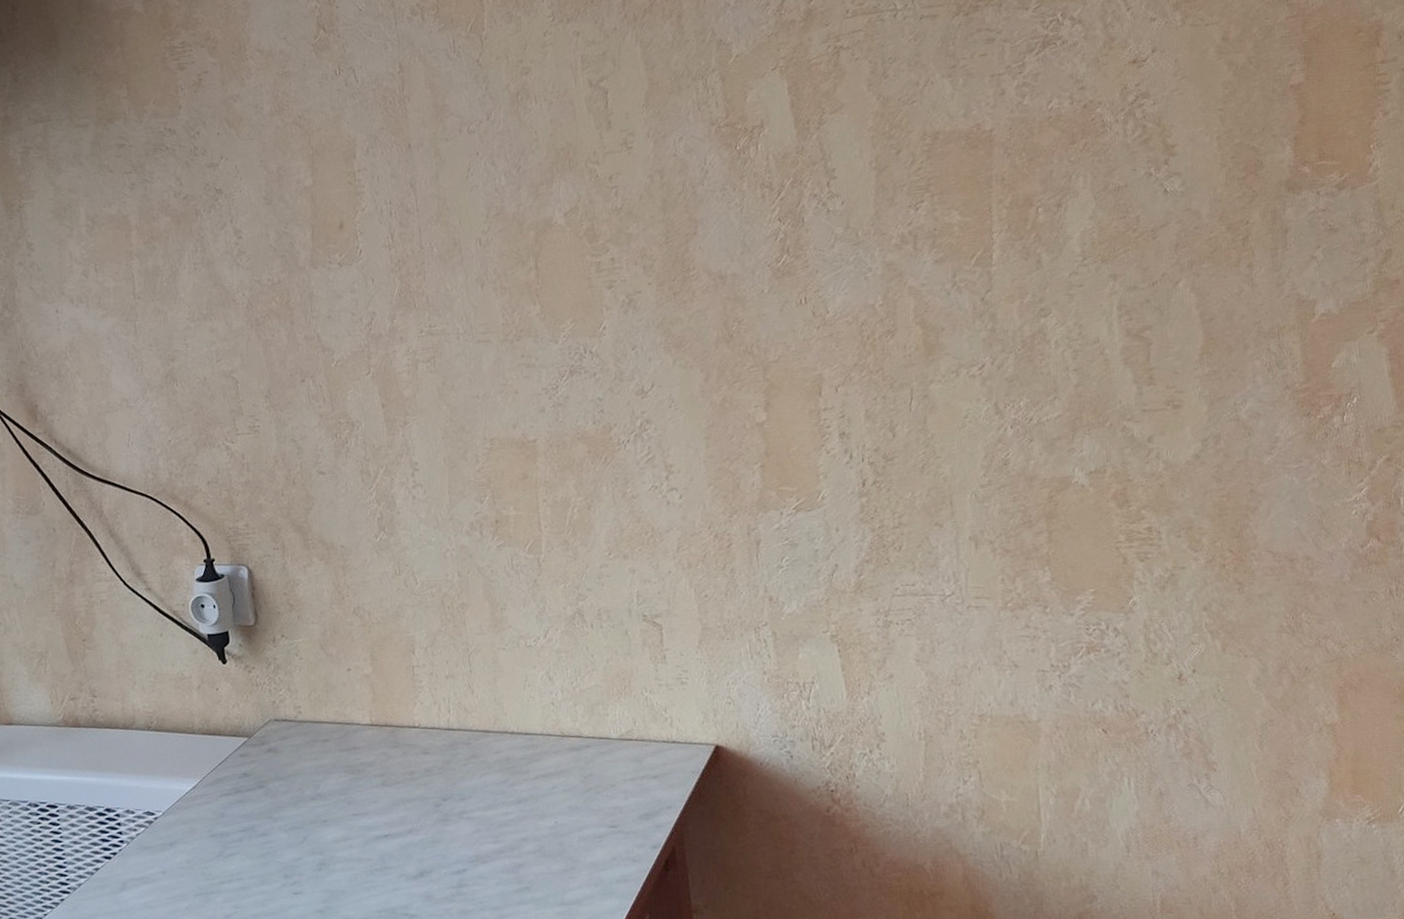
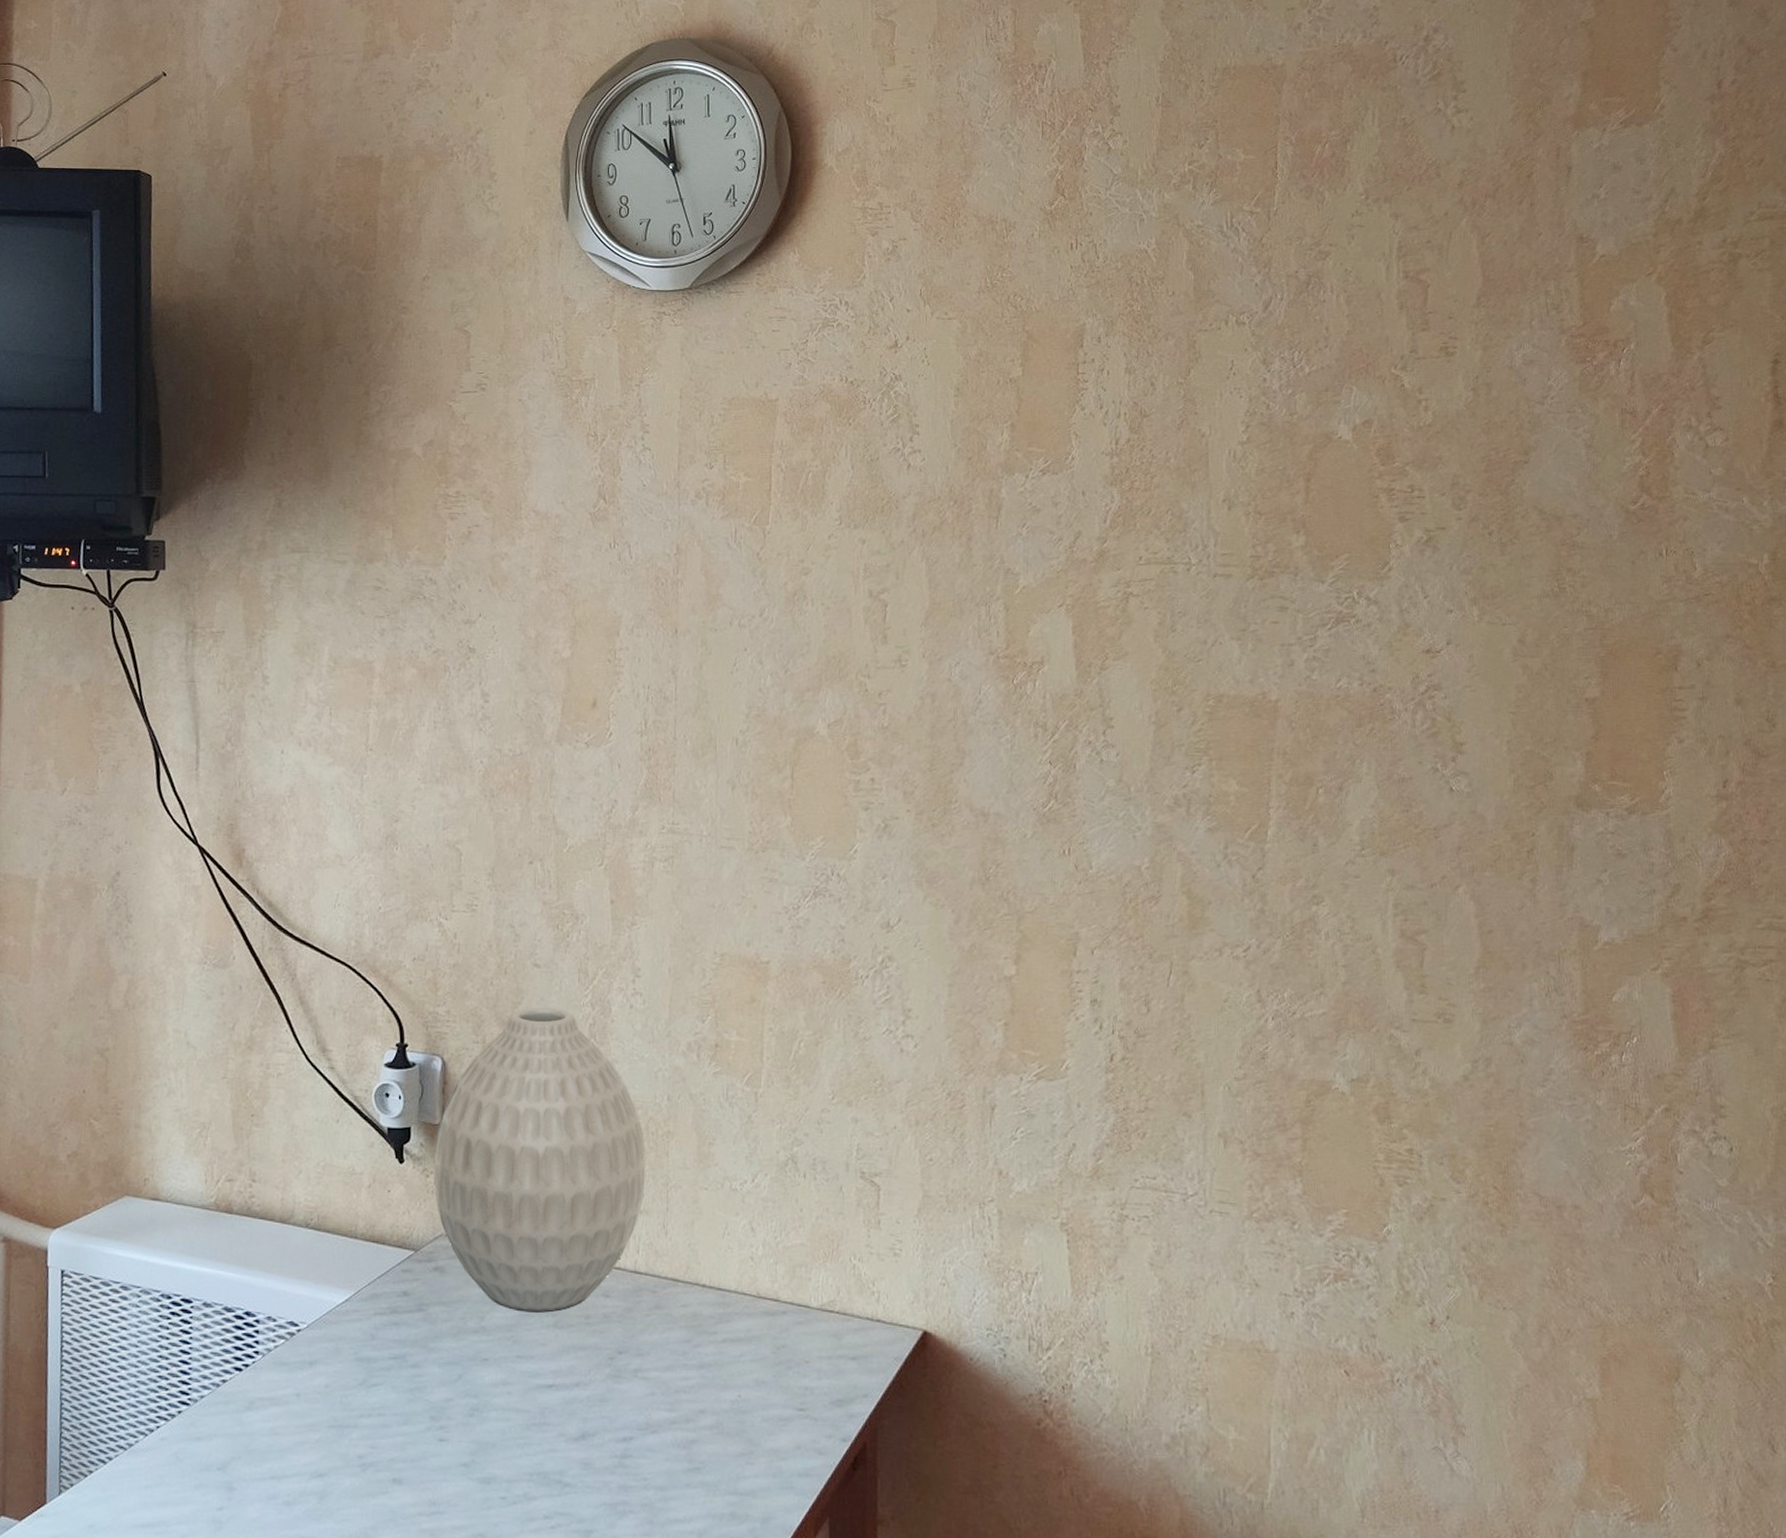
vase: none [252,508,448,777] -> present [434,1007,646,1313]

